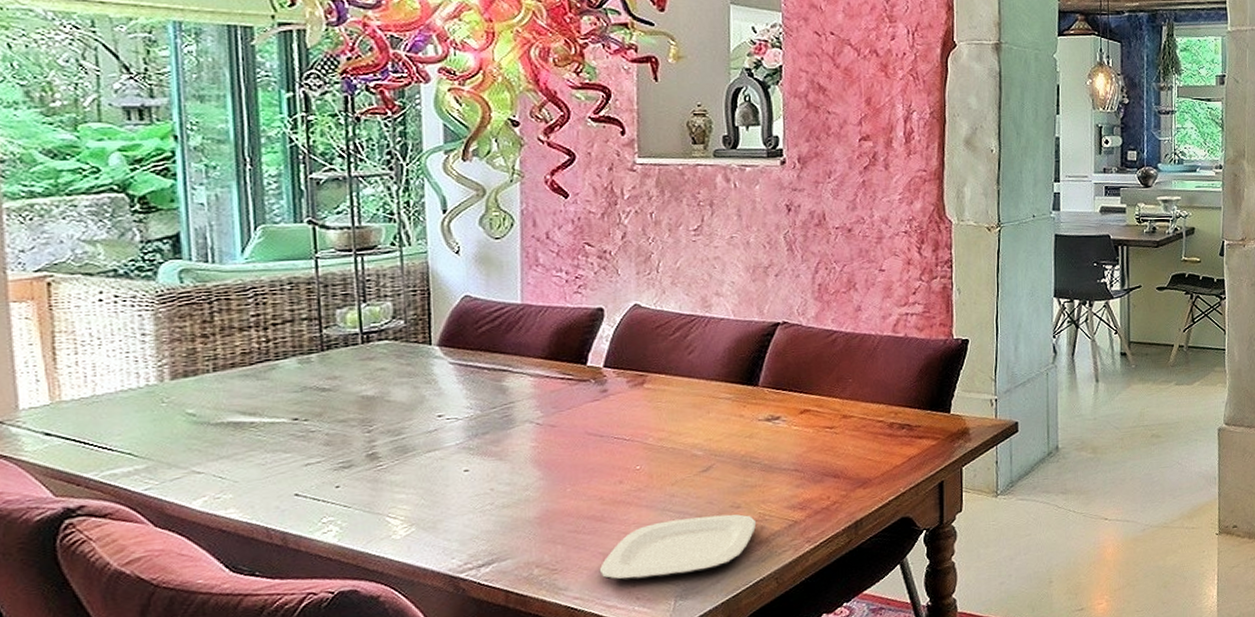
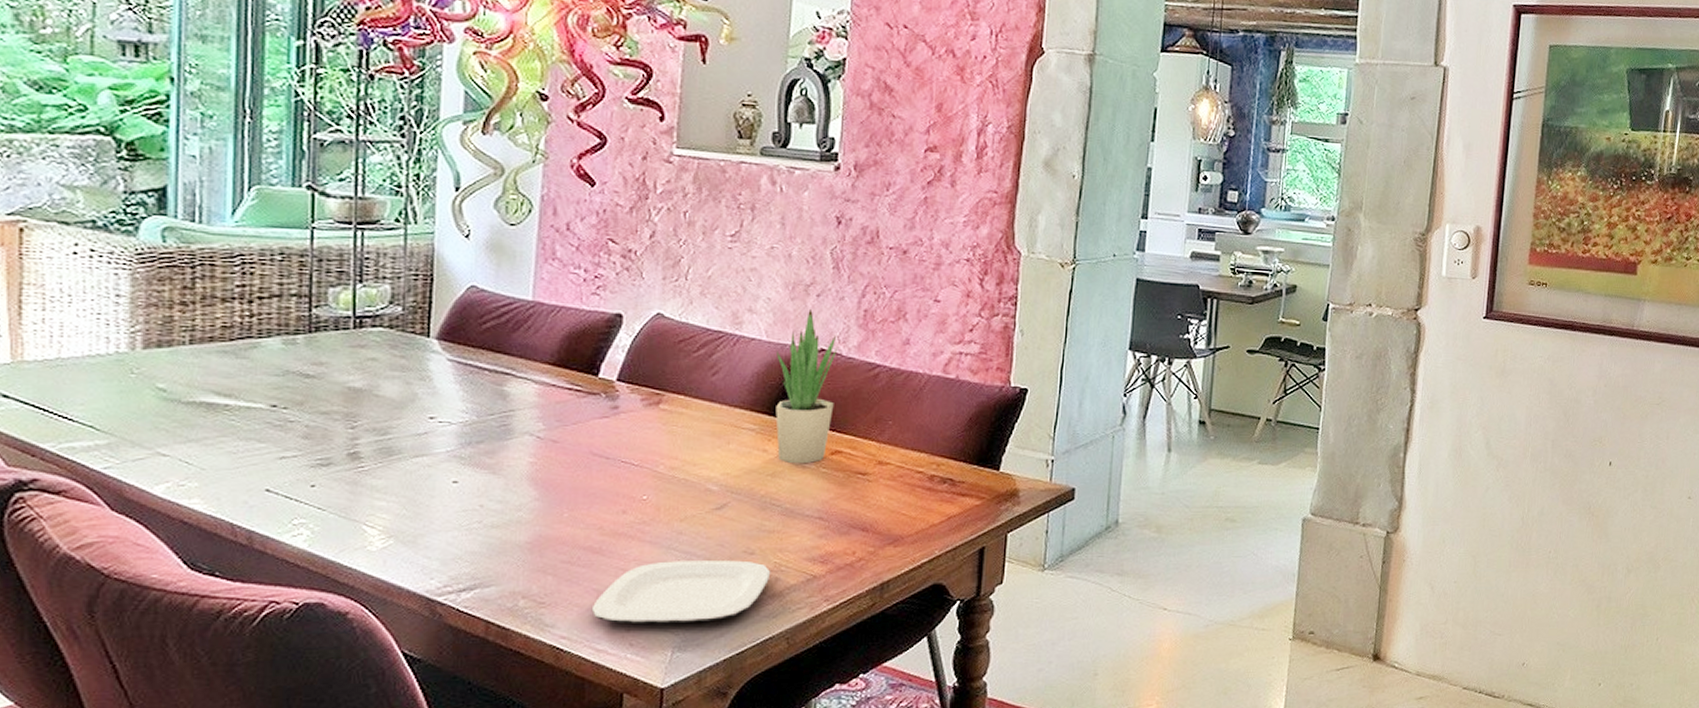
potted plant: none [744,287,799,426] -> present [775,308,838,464]

